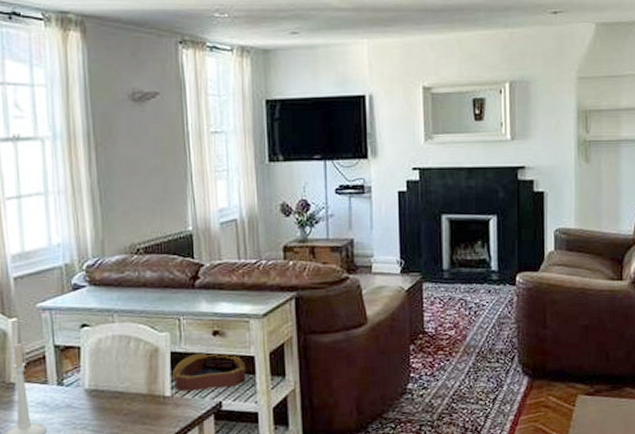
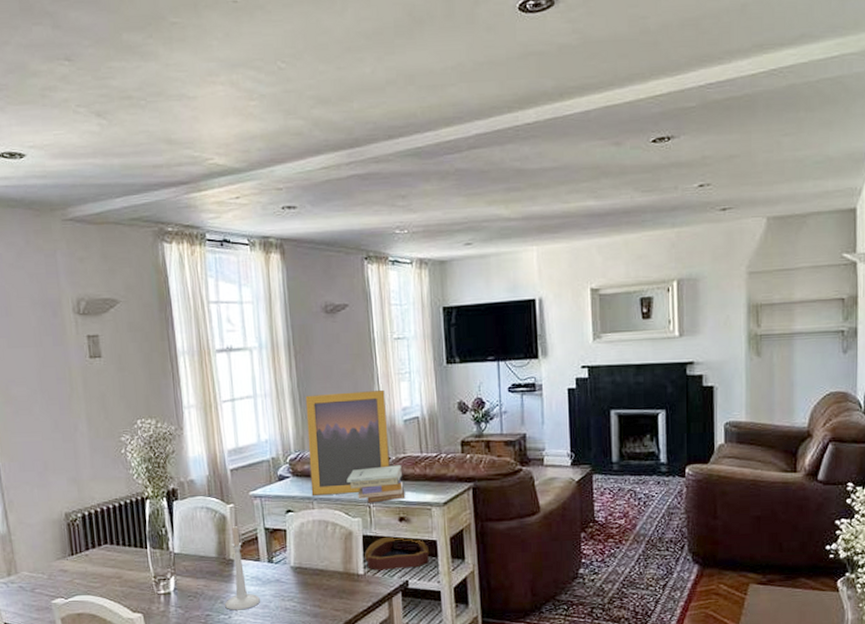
picture frame: none [107,188,203,309] -> present [305,389,390,497]
books: none [153,272,220,316] -> present [346,465,406,503]

